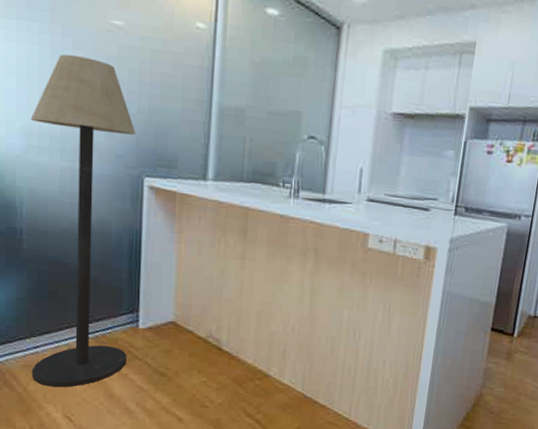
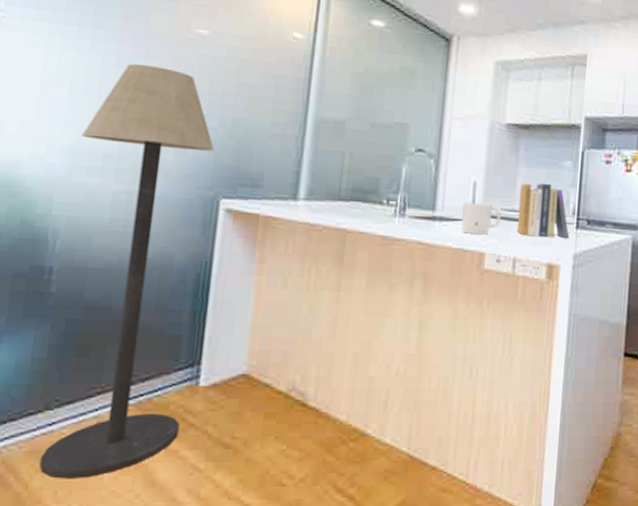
mug: none [348,187,385,218] -> present [461,202,501,235]
books: none [398,171,448,224] -> present [516,183,570,239]

